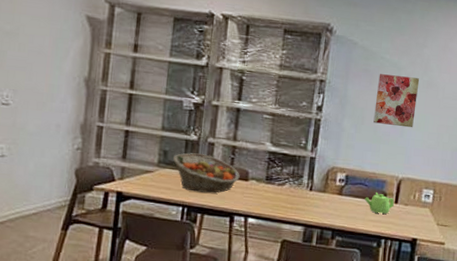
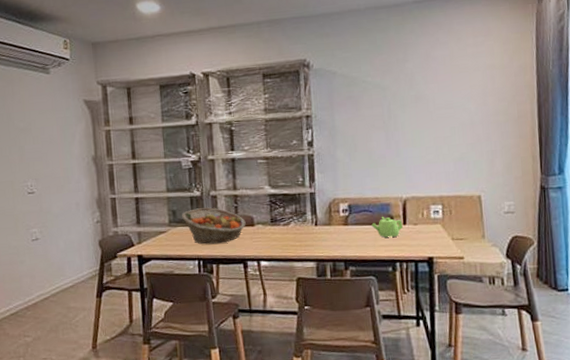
wall art: present [373,74,420,128] -> none [364,94,408,148]

